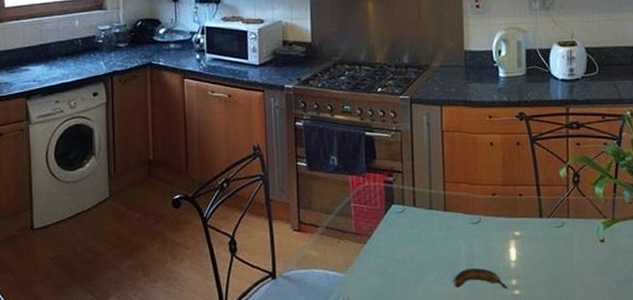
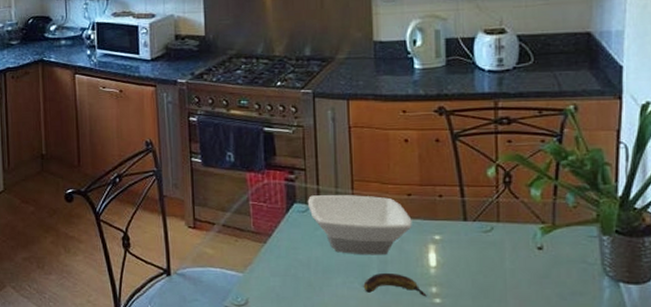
bowl: none [404,195,496,252] -> present [307,195,412,256]

